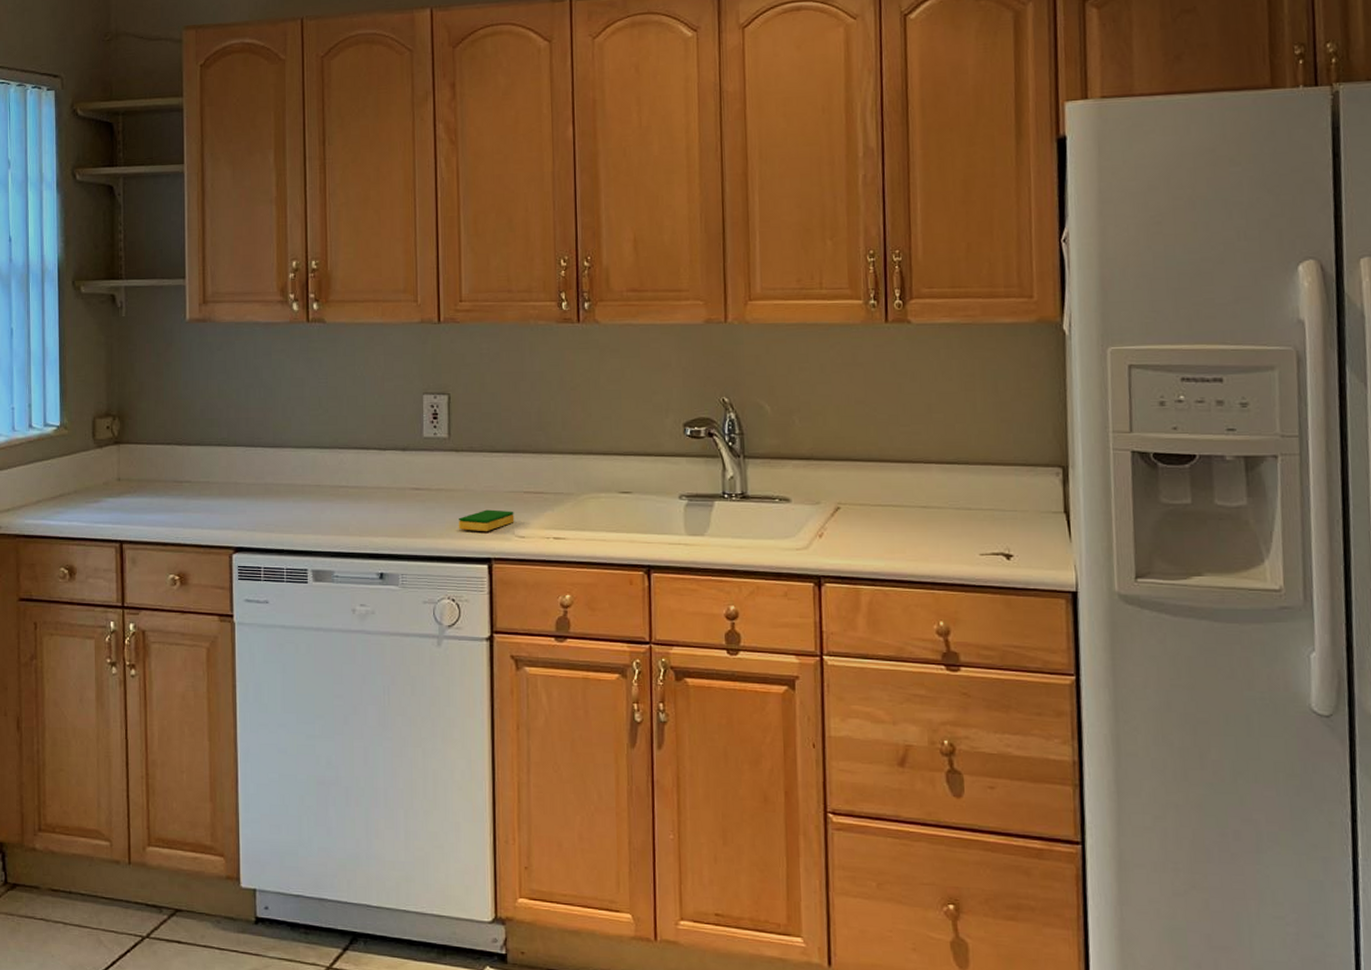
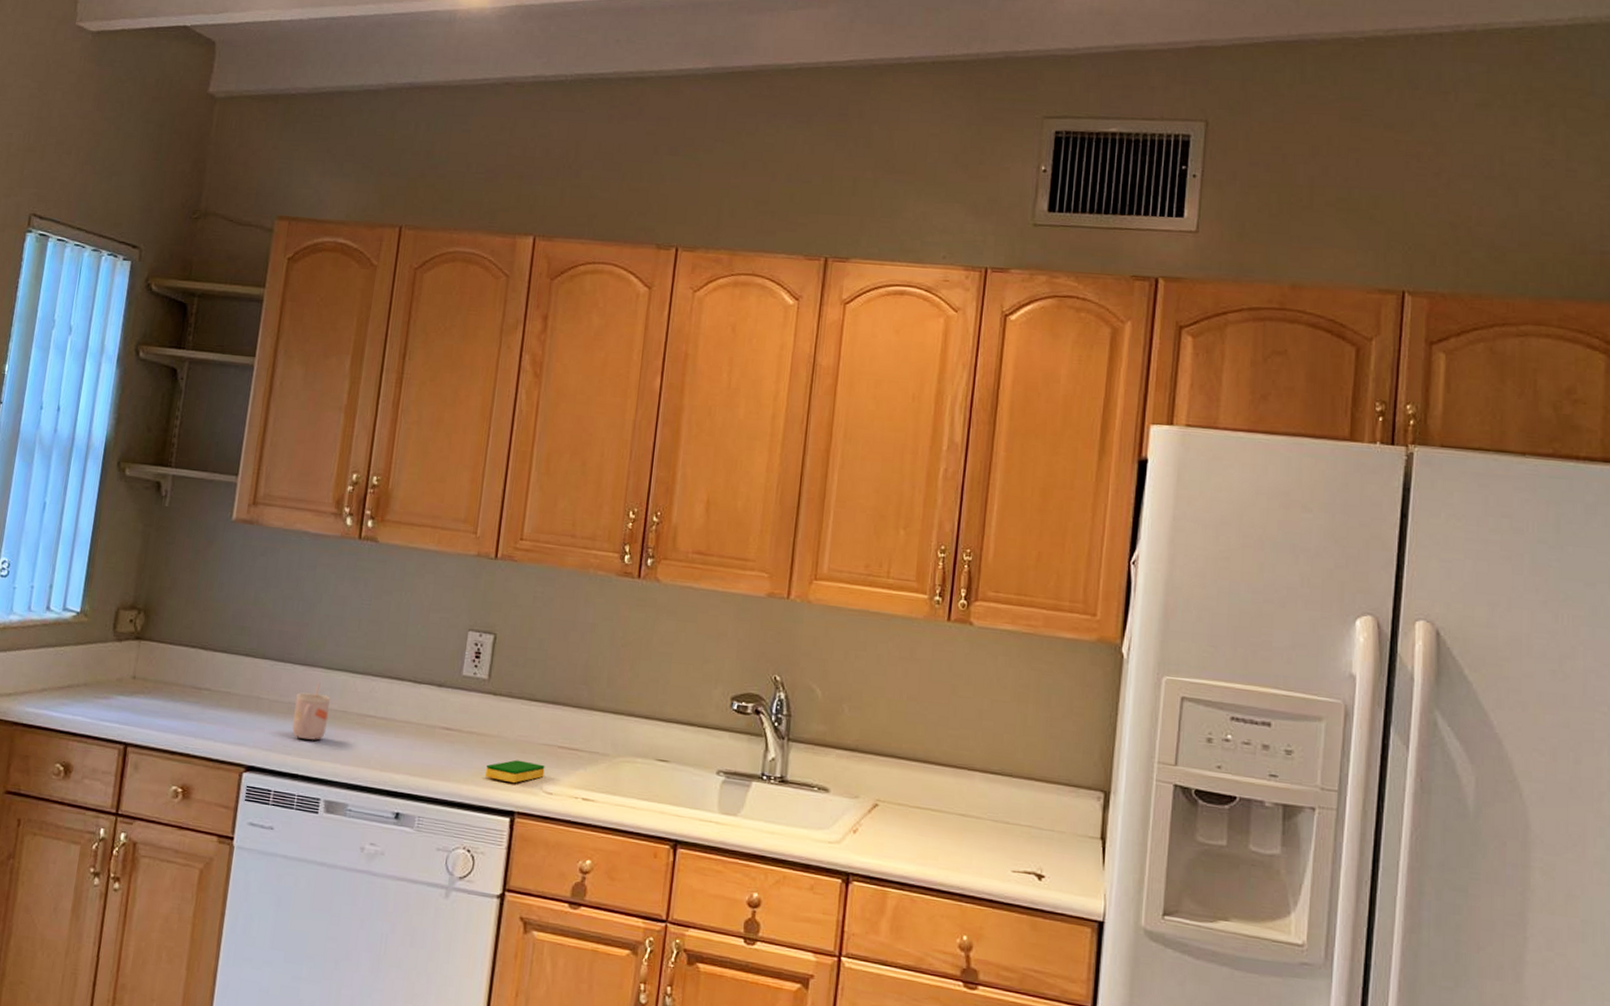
mug: none [270,462,304,517] -> present [292,683,330,741]

